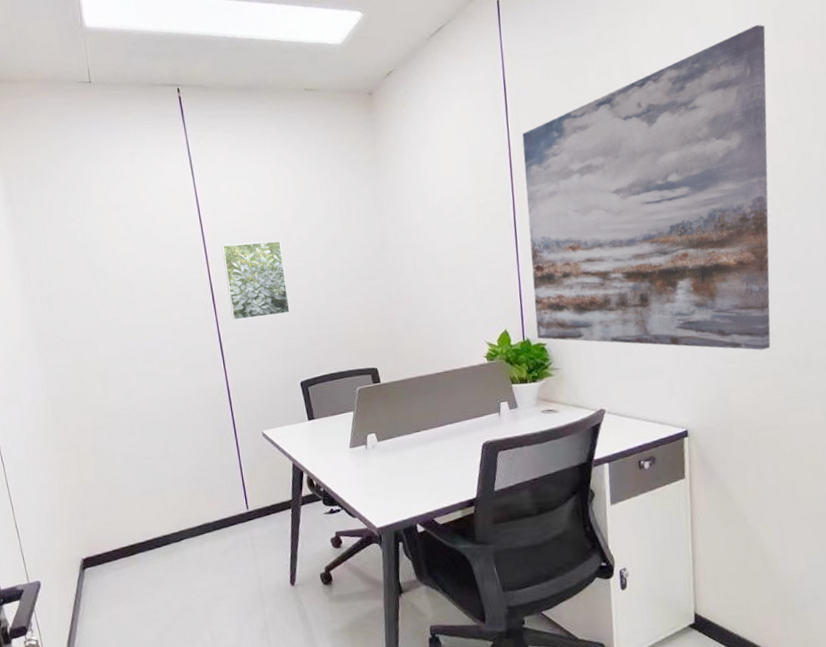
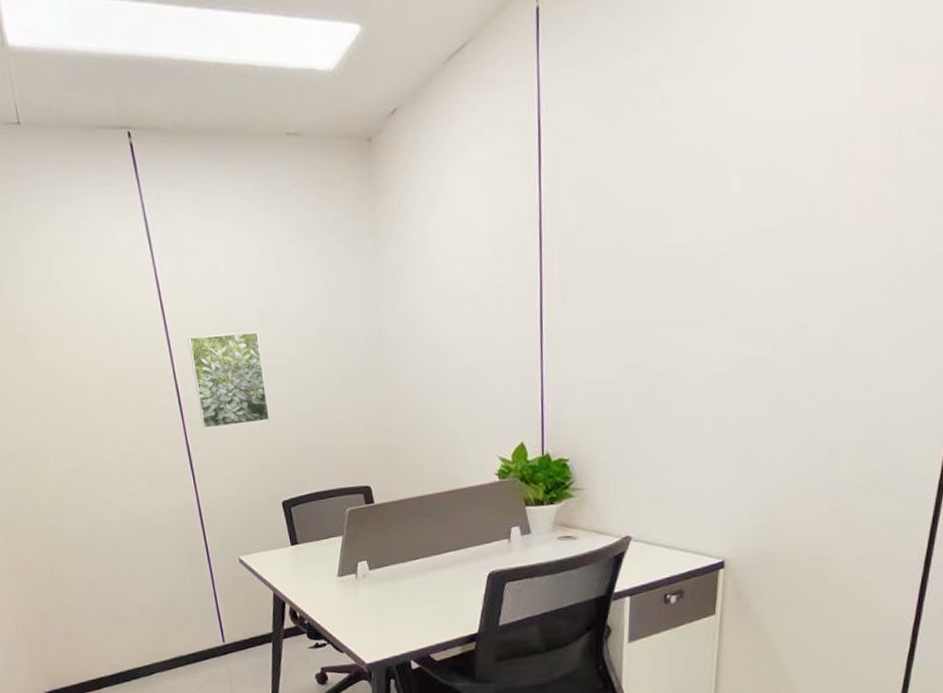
wall art: present [522,25,771,350] -> none [557,42,883,469]

